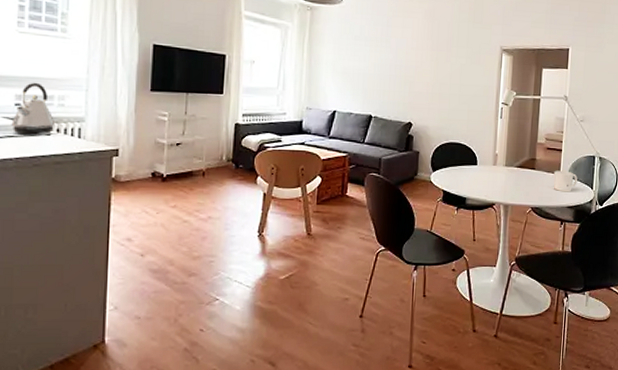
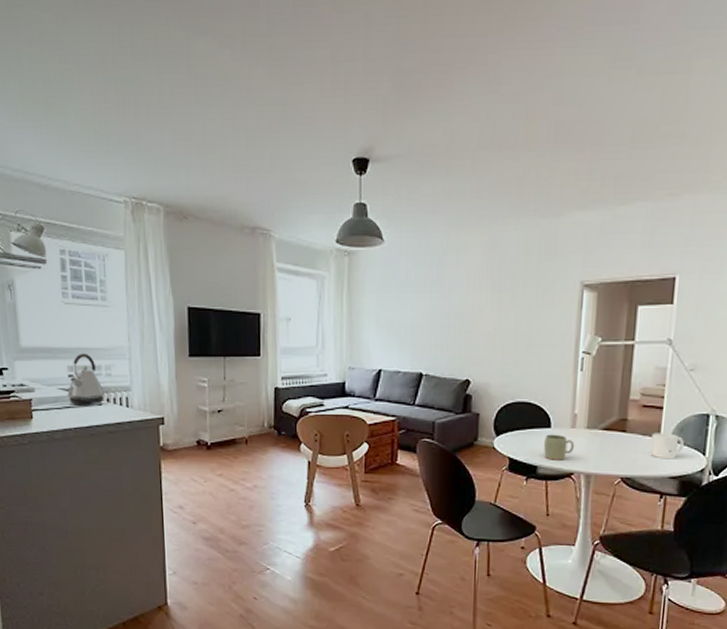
mug: none [471,170,496,193] -> present [544,434,575,460]

